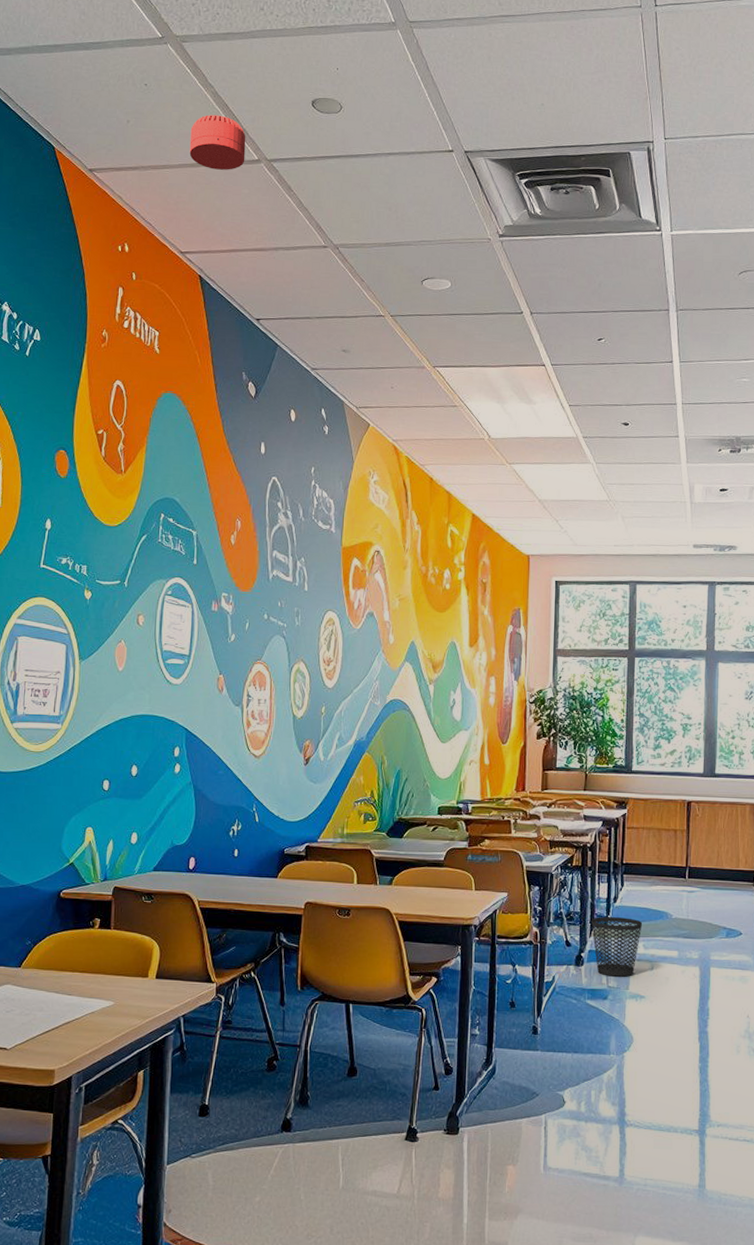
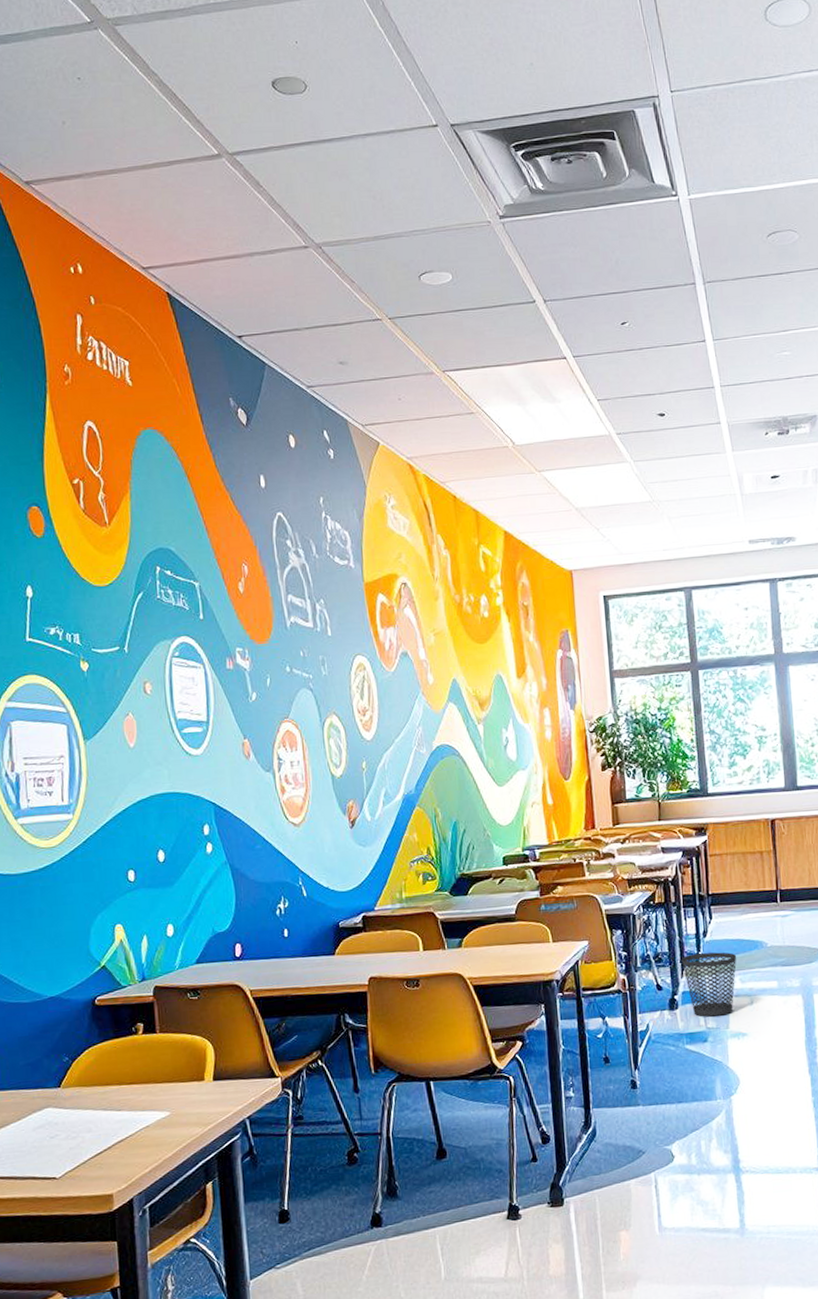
smoke detector: present [189,115,246,170] -> none [136,107,204,170]

